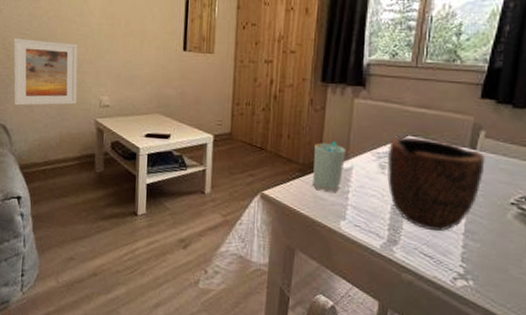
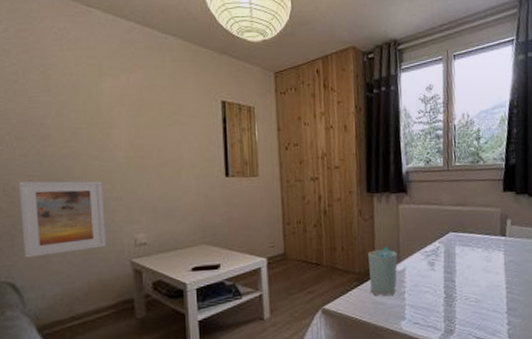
bowl: present [386,136,486,231] -> none [434,232,515,315]

